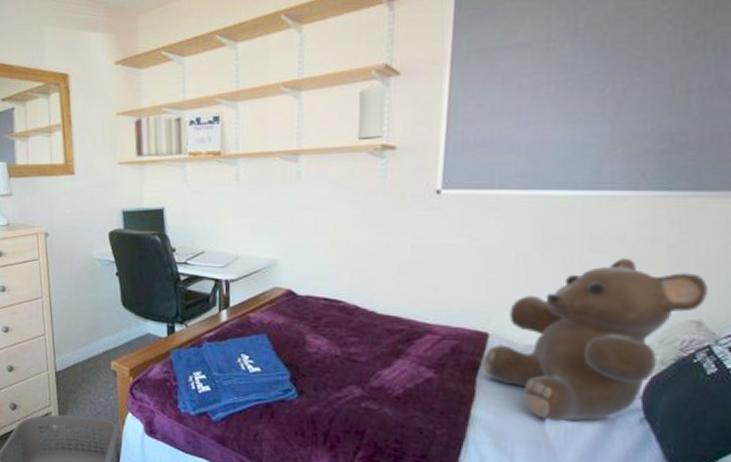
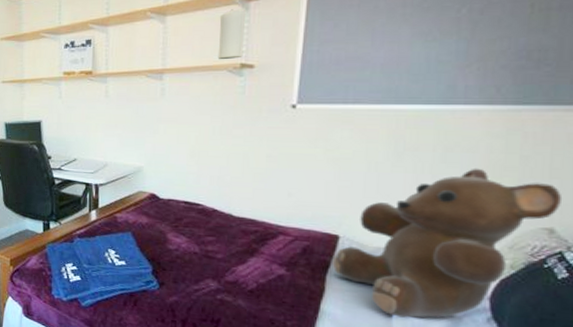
books: present [133,115,188,157] -> none [15,39,63,77]

